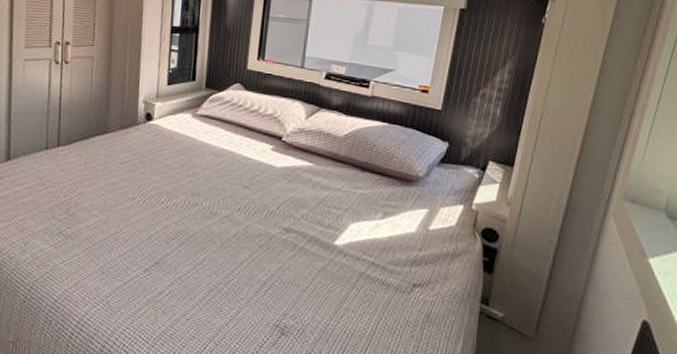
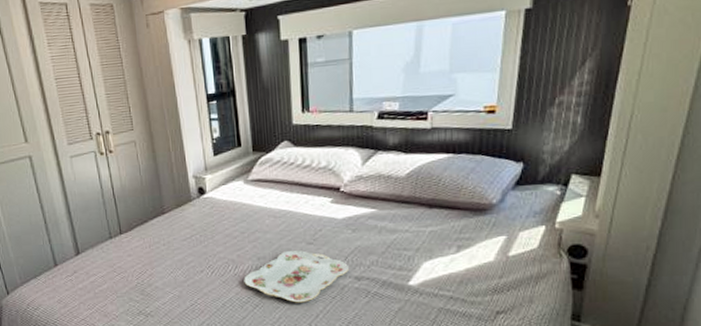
serving tray: none [174,191,281,248] -> present [244,250,350,303]

